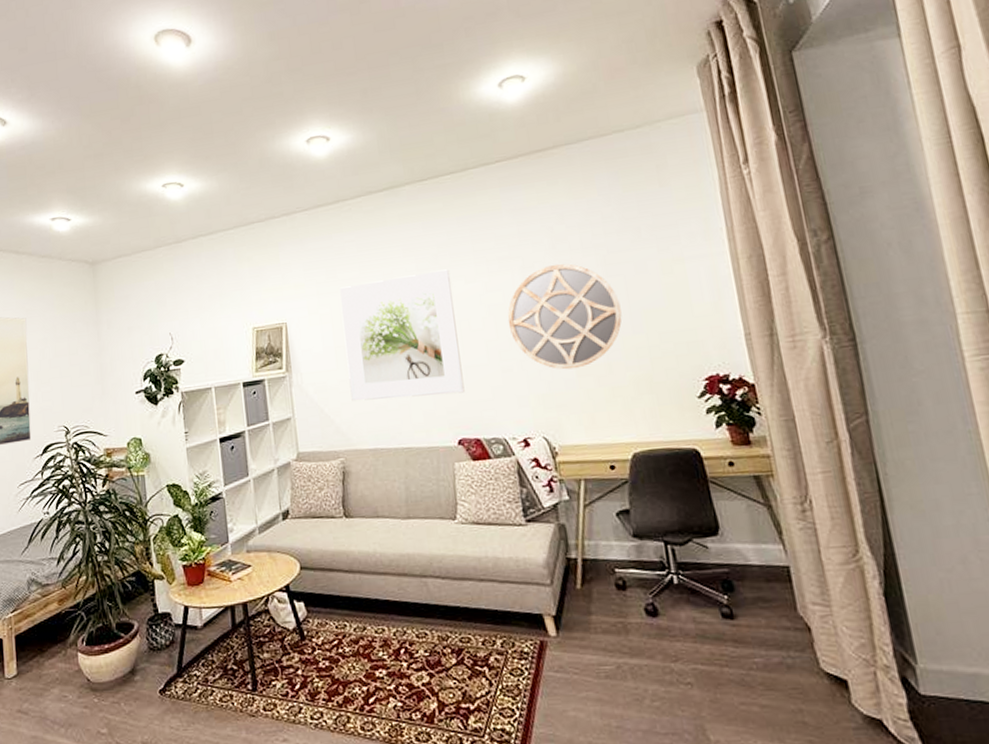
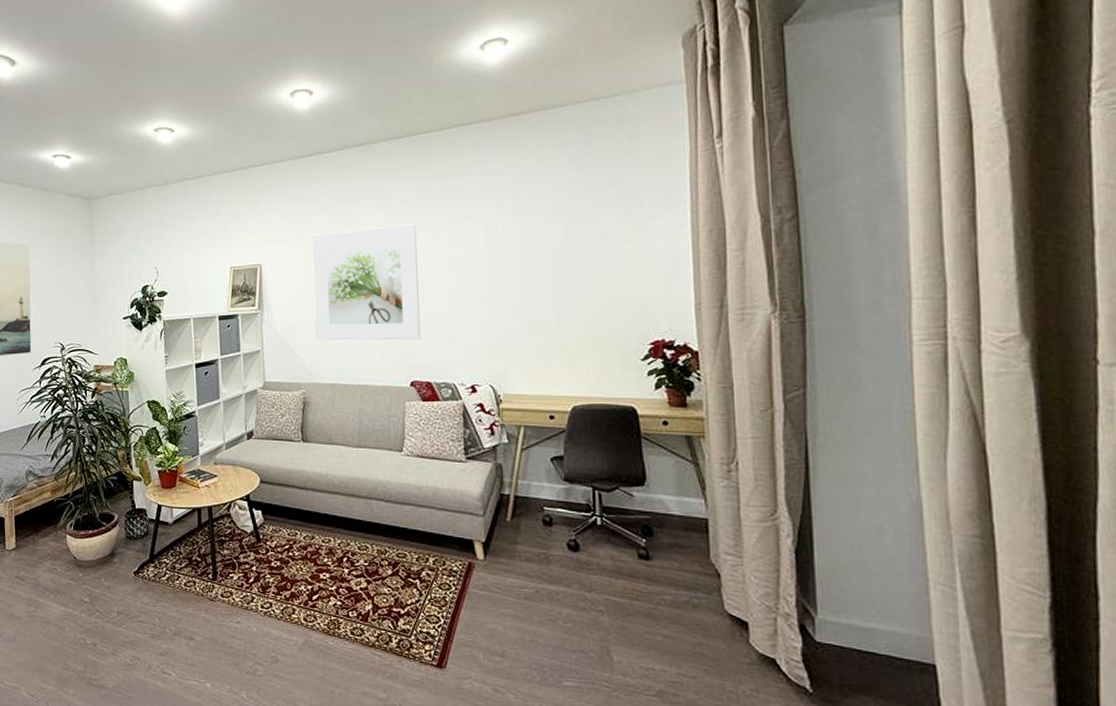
home mirror: present [508,263,622,370] -> none [467,225,577,325]

